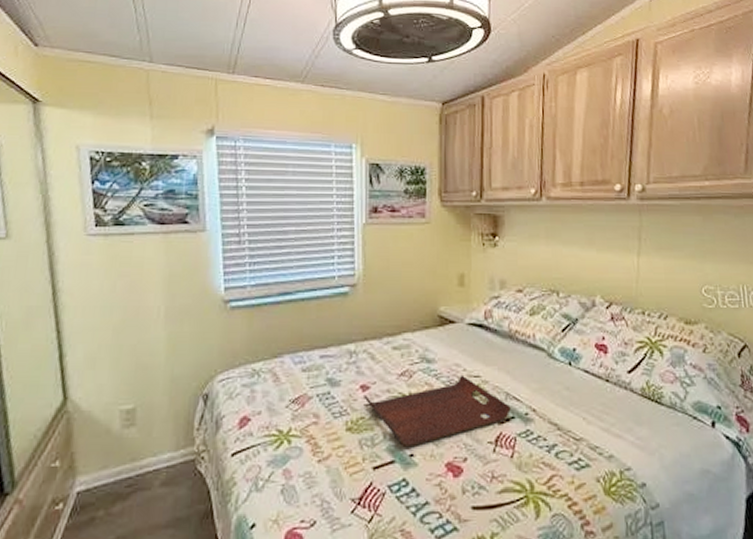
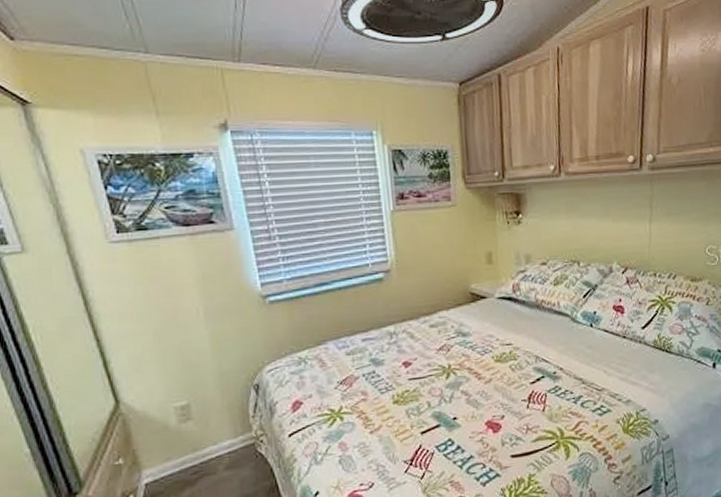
serving tray: present [364,374,511,448] -> none [407,344,541,413]

